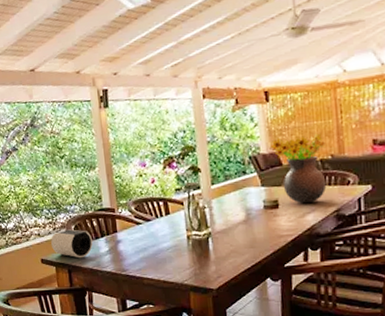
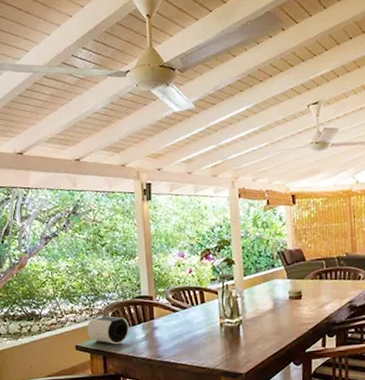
flower arrangement: present [271,133,327,204] -> none [296,234,342,296]

